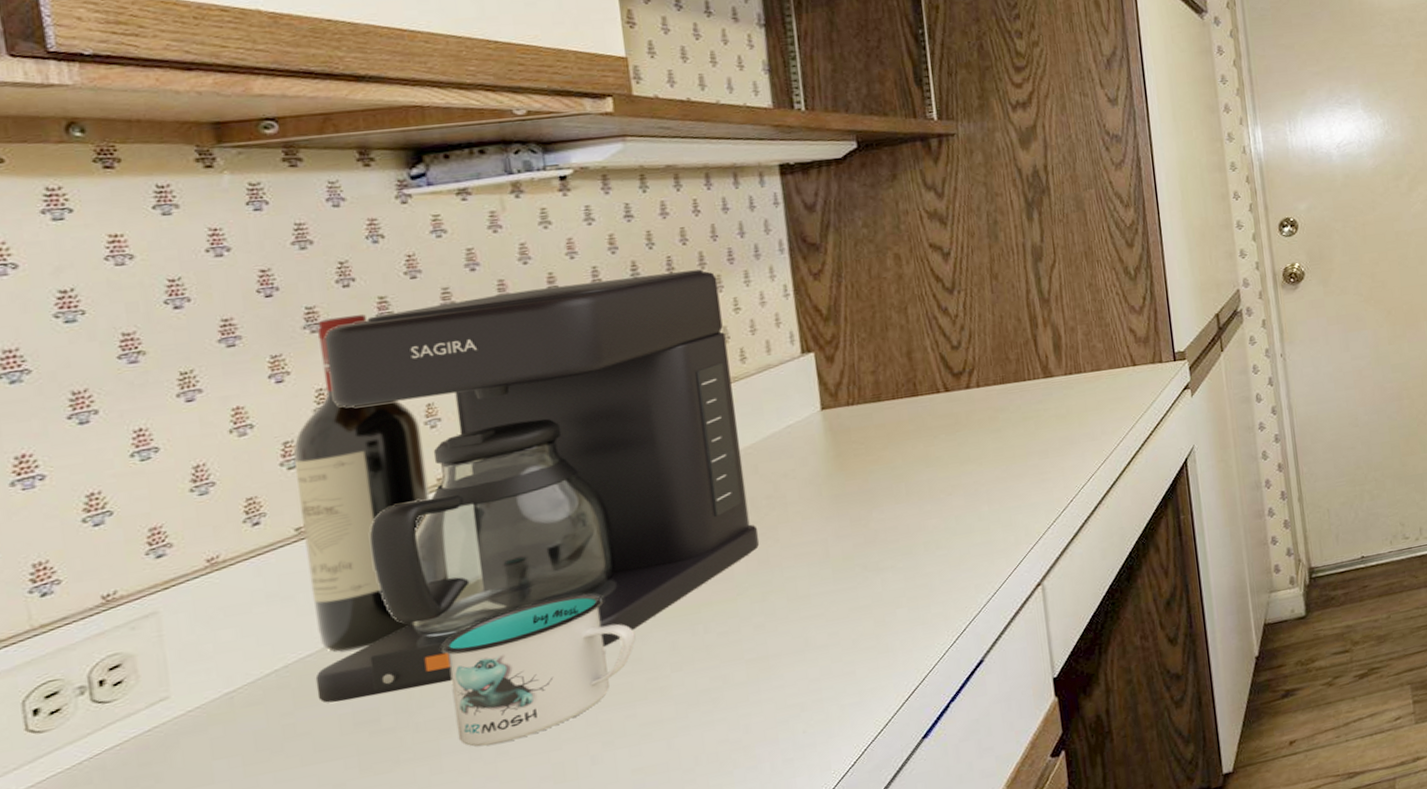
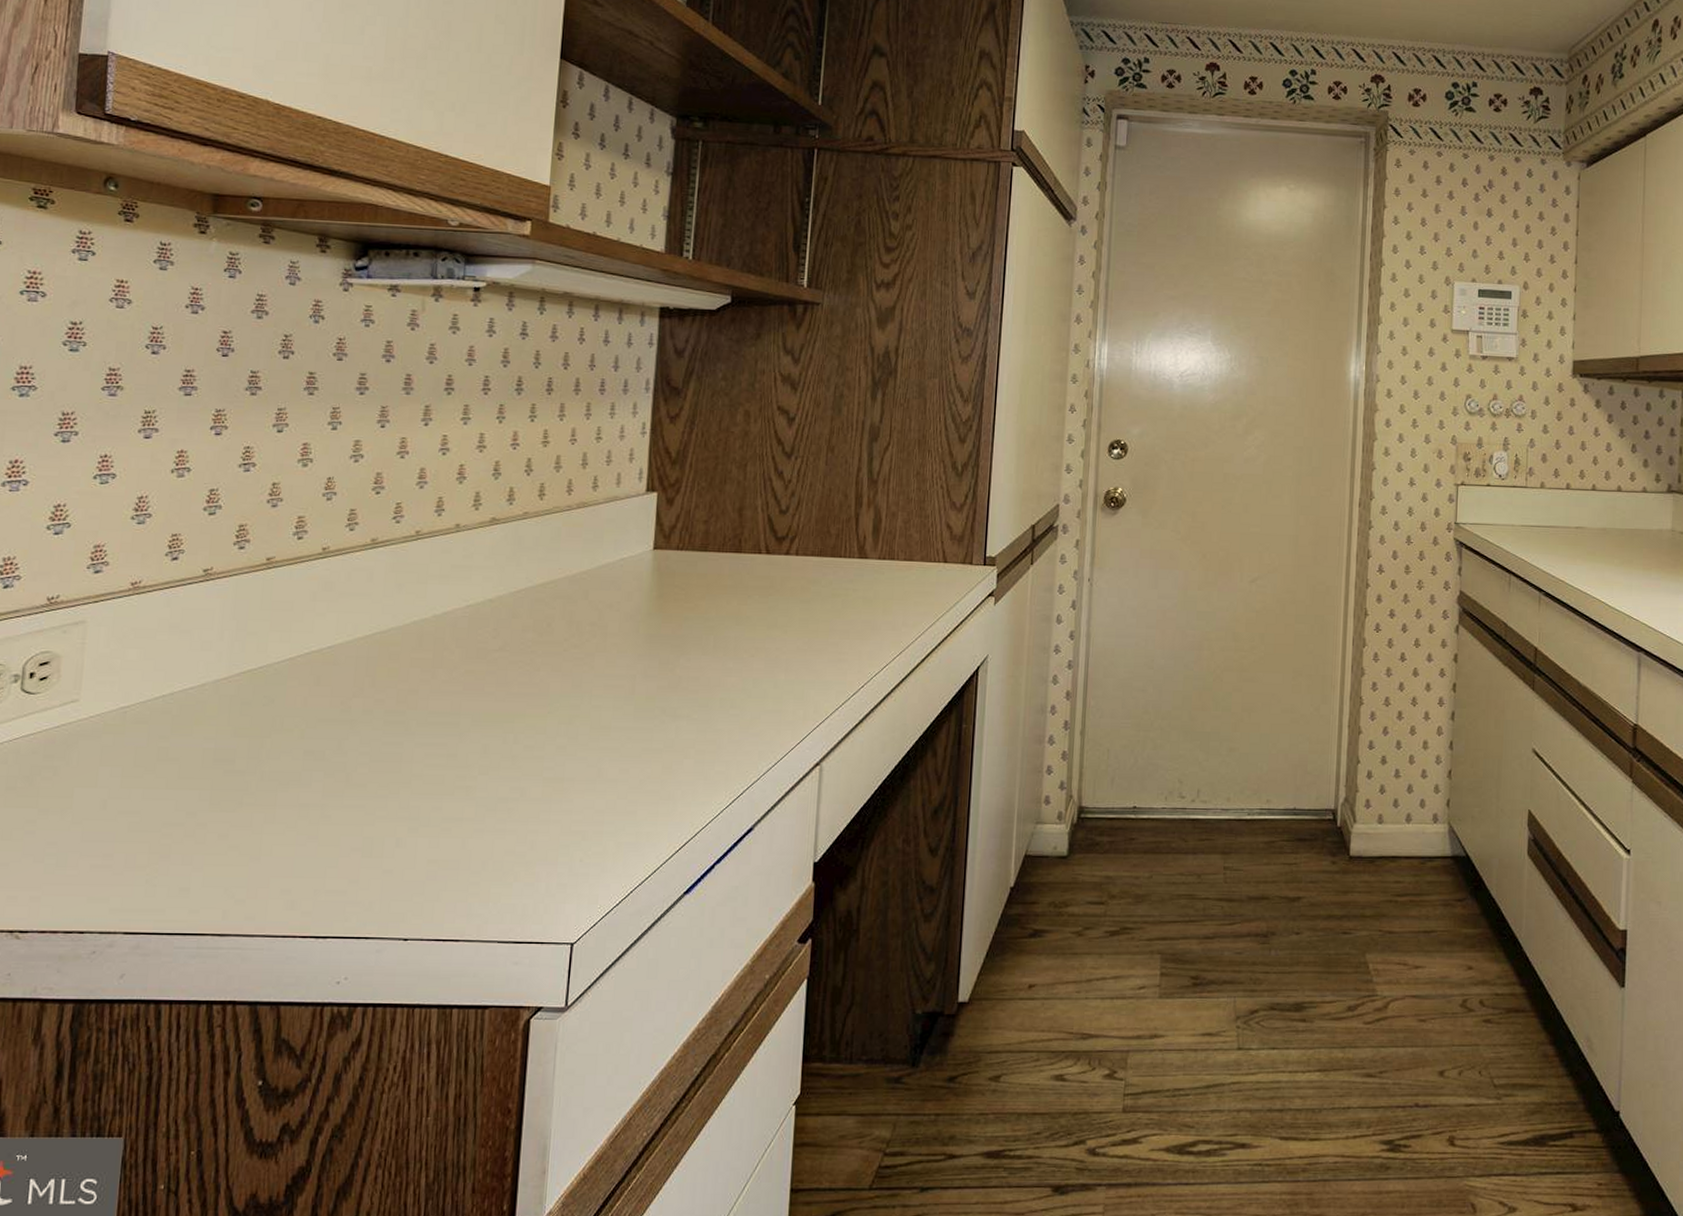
wine bottle: present [293,314,430,652] -> none [202,384,319,691]
coffee maker: present [315,269,760,703] -> none [191,387,587,739]
mug: present [440,593,636,747] -> none [293,680,456,807]

